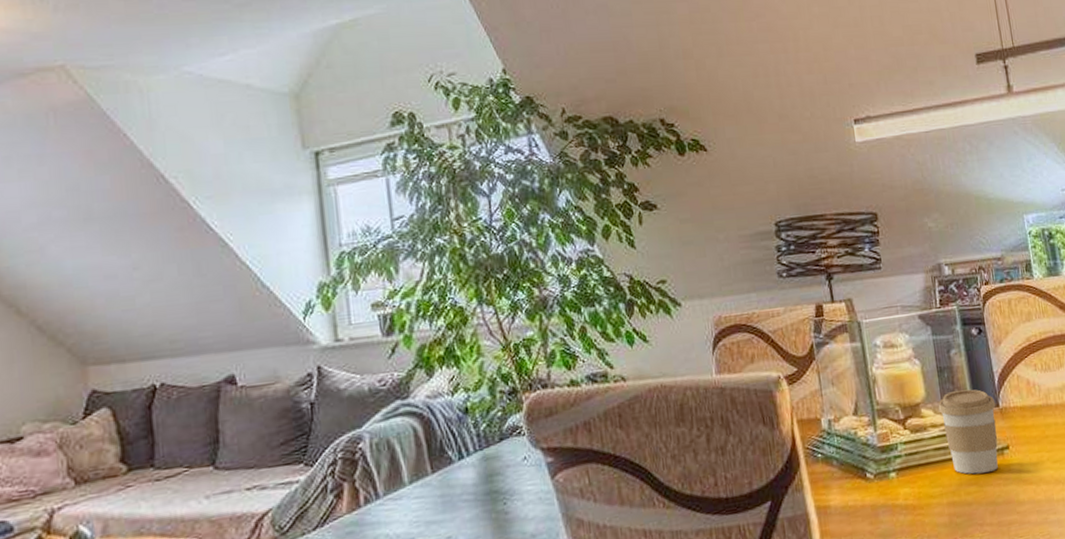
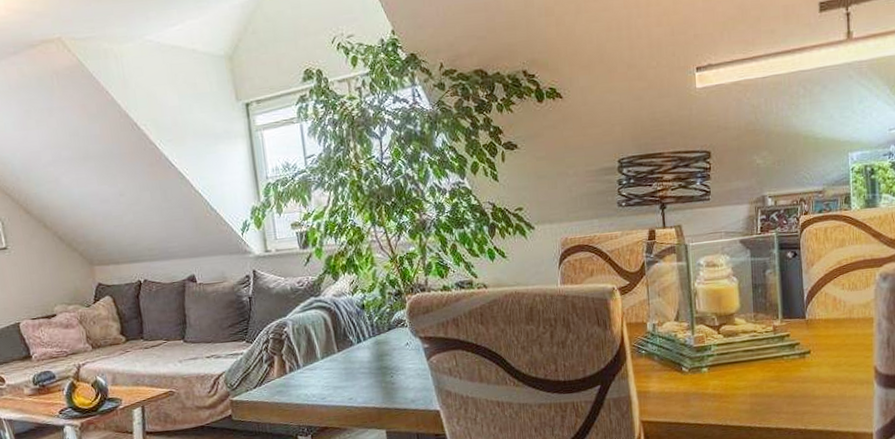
coffee cup: present [938,389,998,475] -> none [750,303,803,373]

